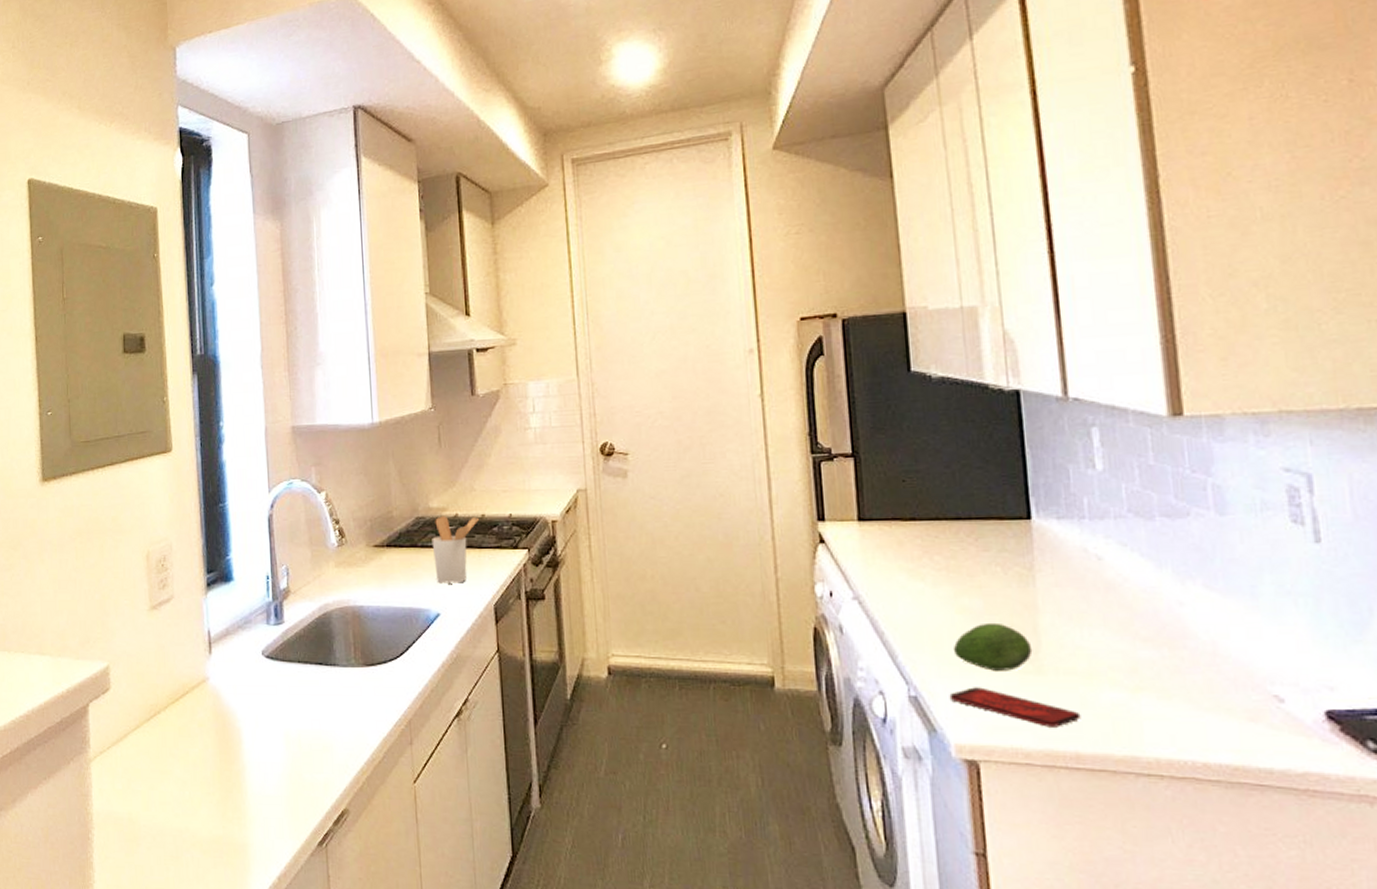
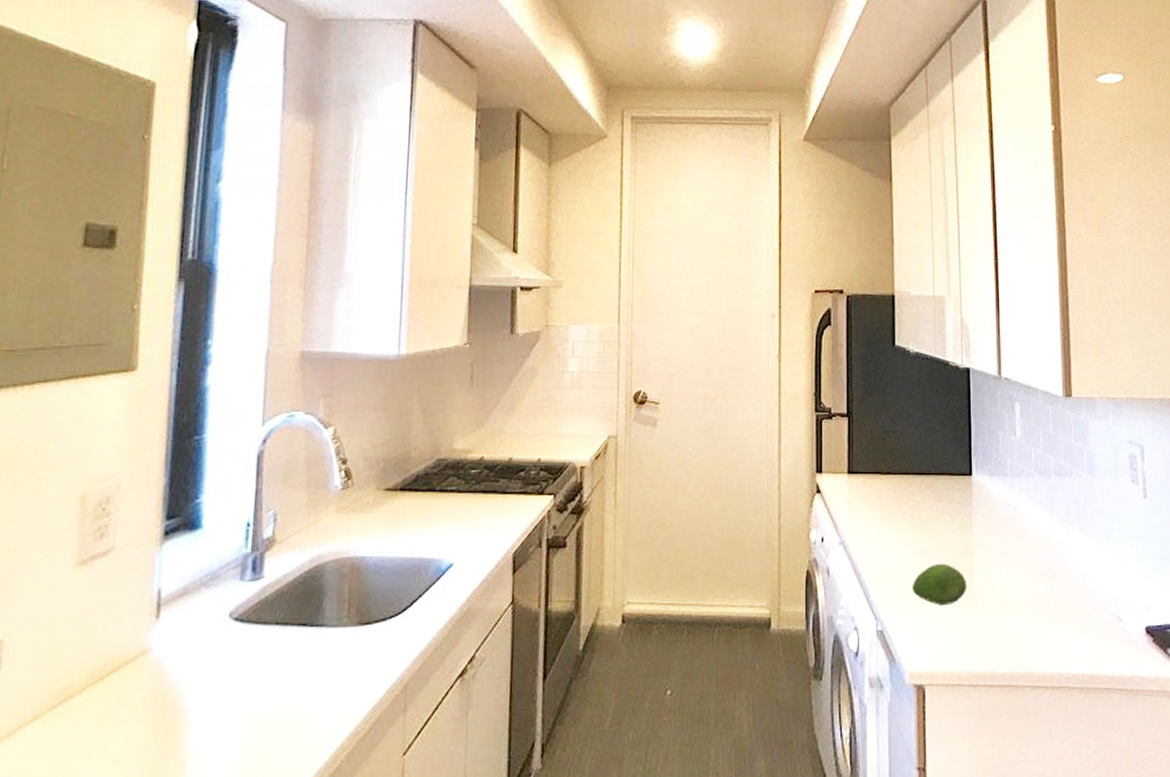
utensil holder: present [432,516,479,584] -> none [452,458,506,531]
smartphone: present [949,687,1081,727] -> none [906,620,997,652]

